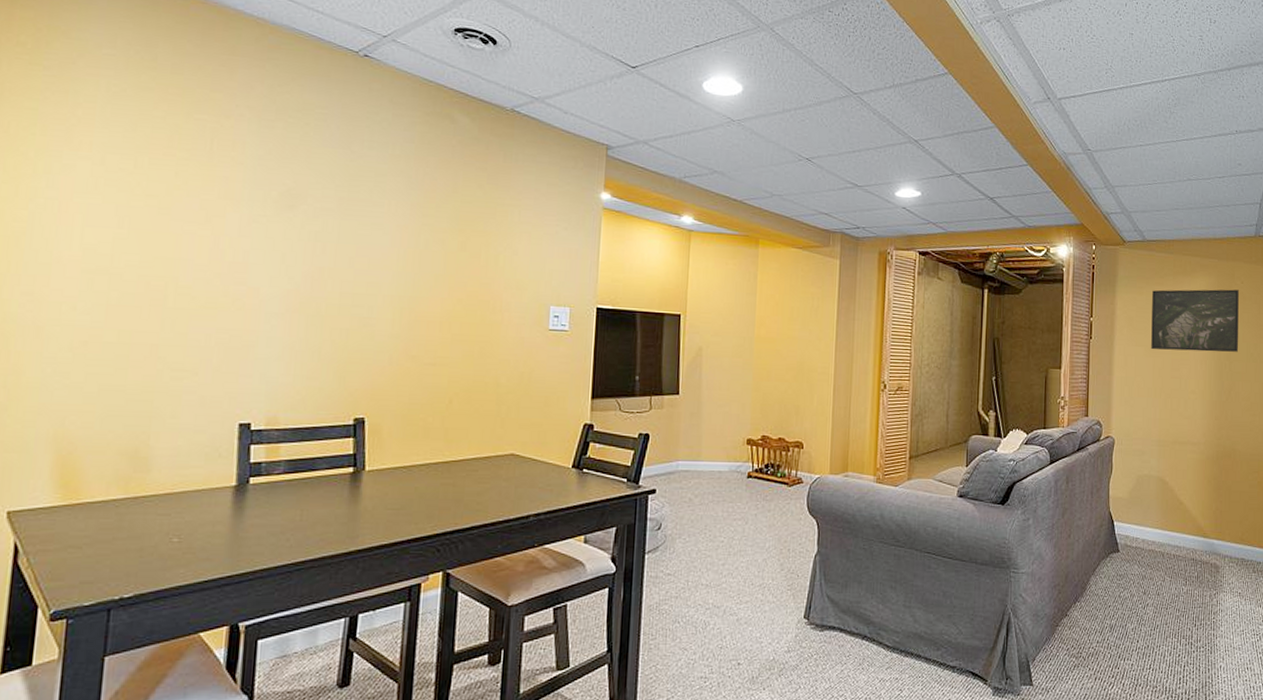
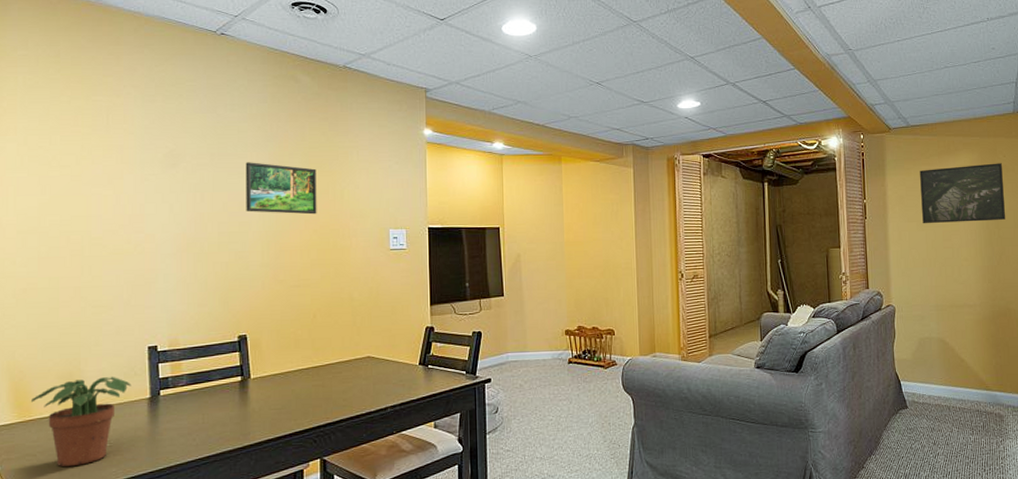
potted plant: none [80,456,214,565] -> present [30,376,132,467]
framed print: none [377,211,468,281] -> present [245,162,317,215]

